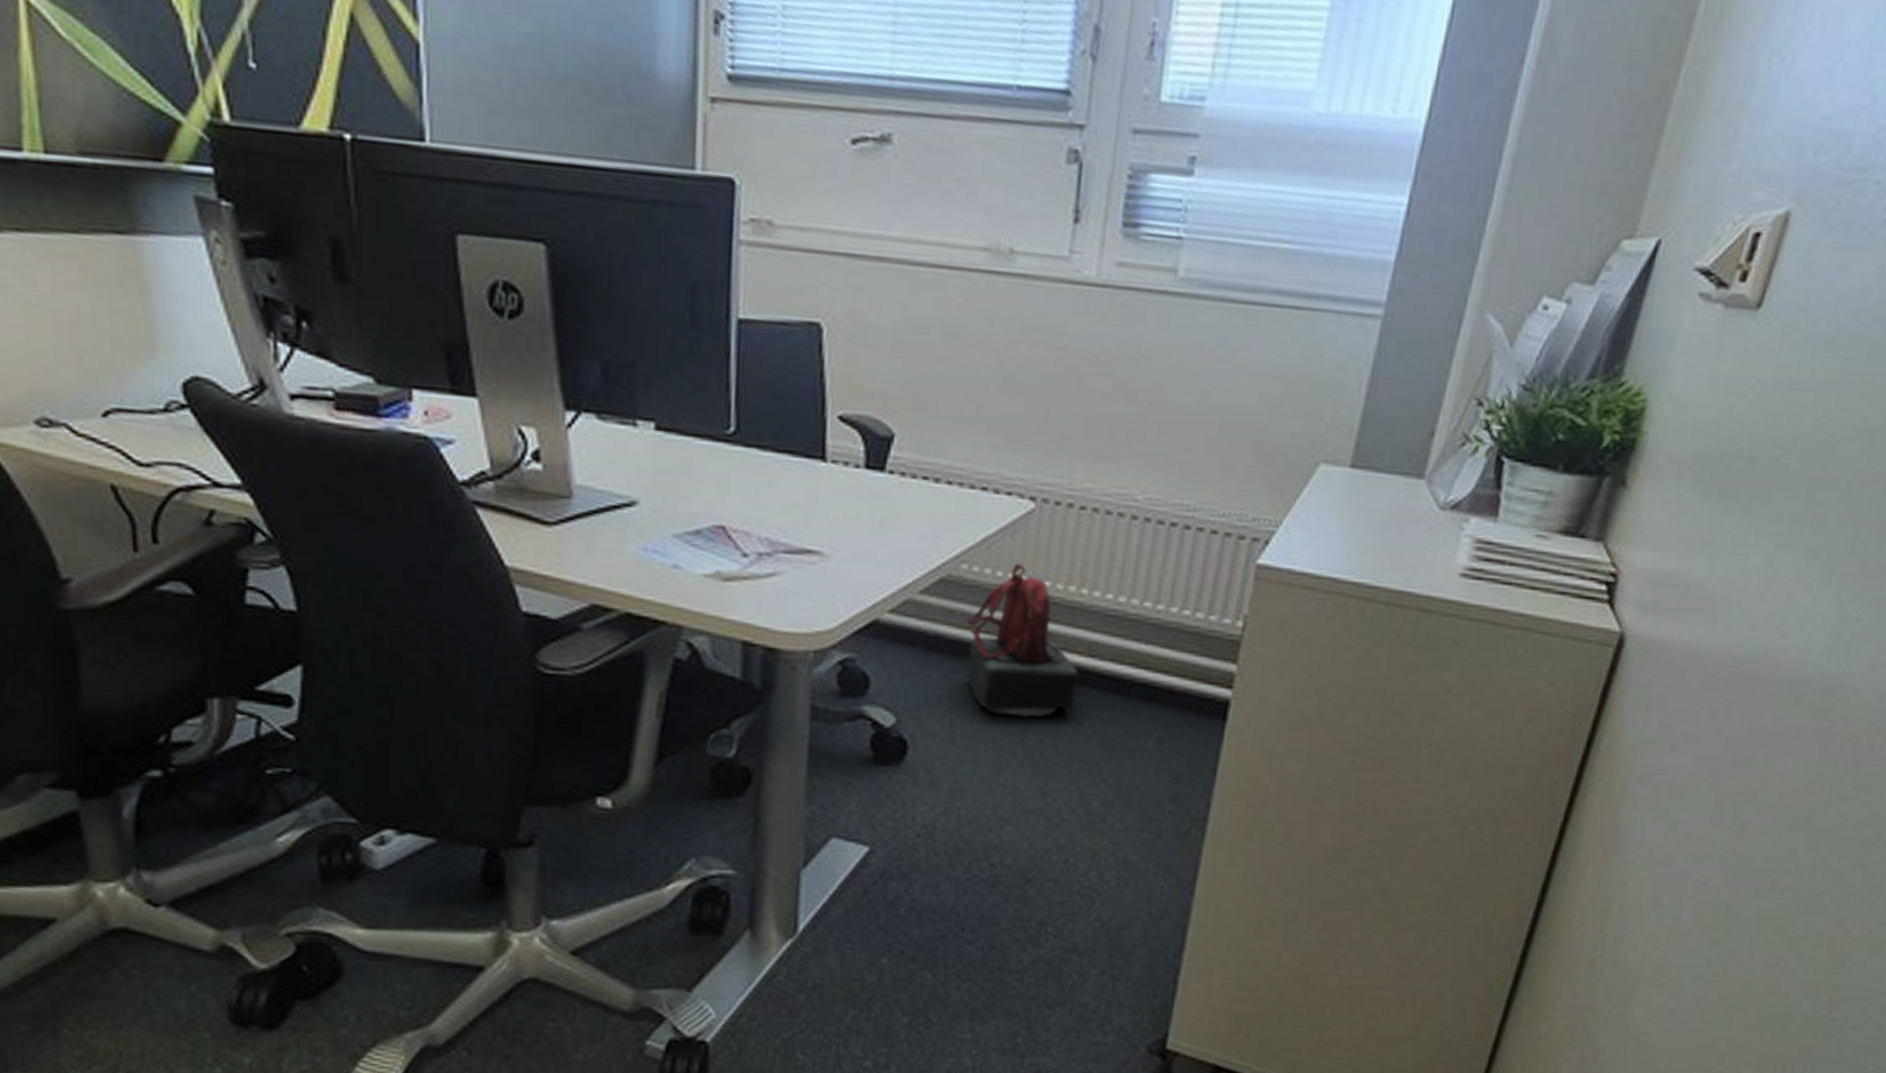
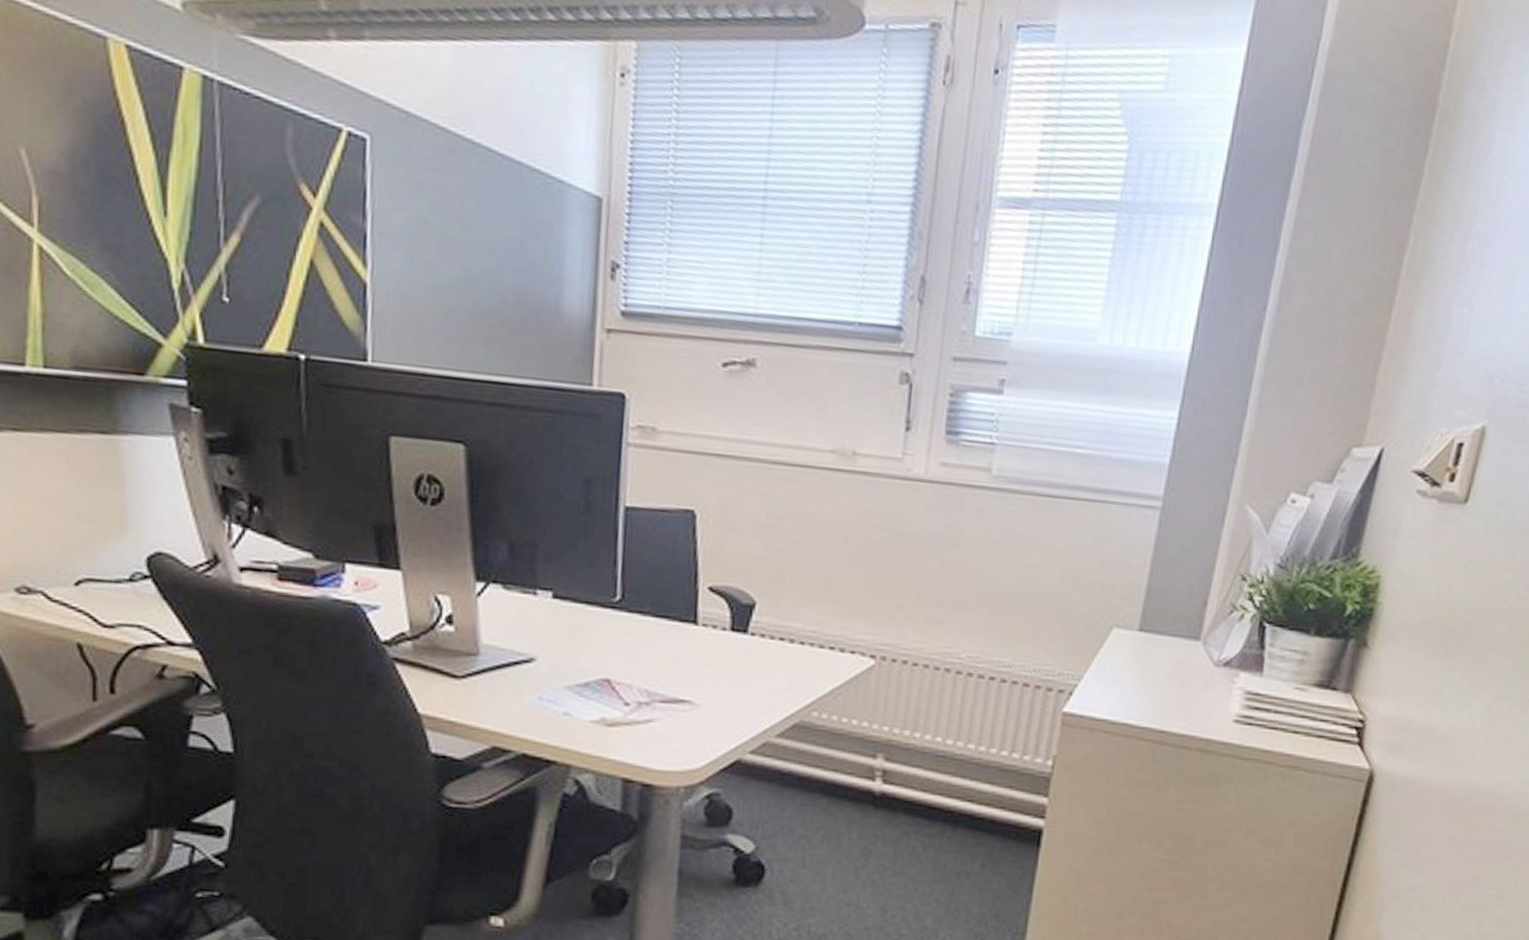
backpack: present [967,562,1078,718] -> none [817,710,913,844]

